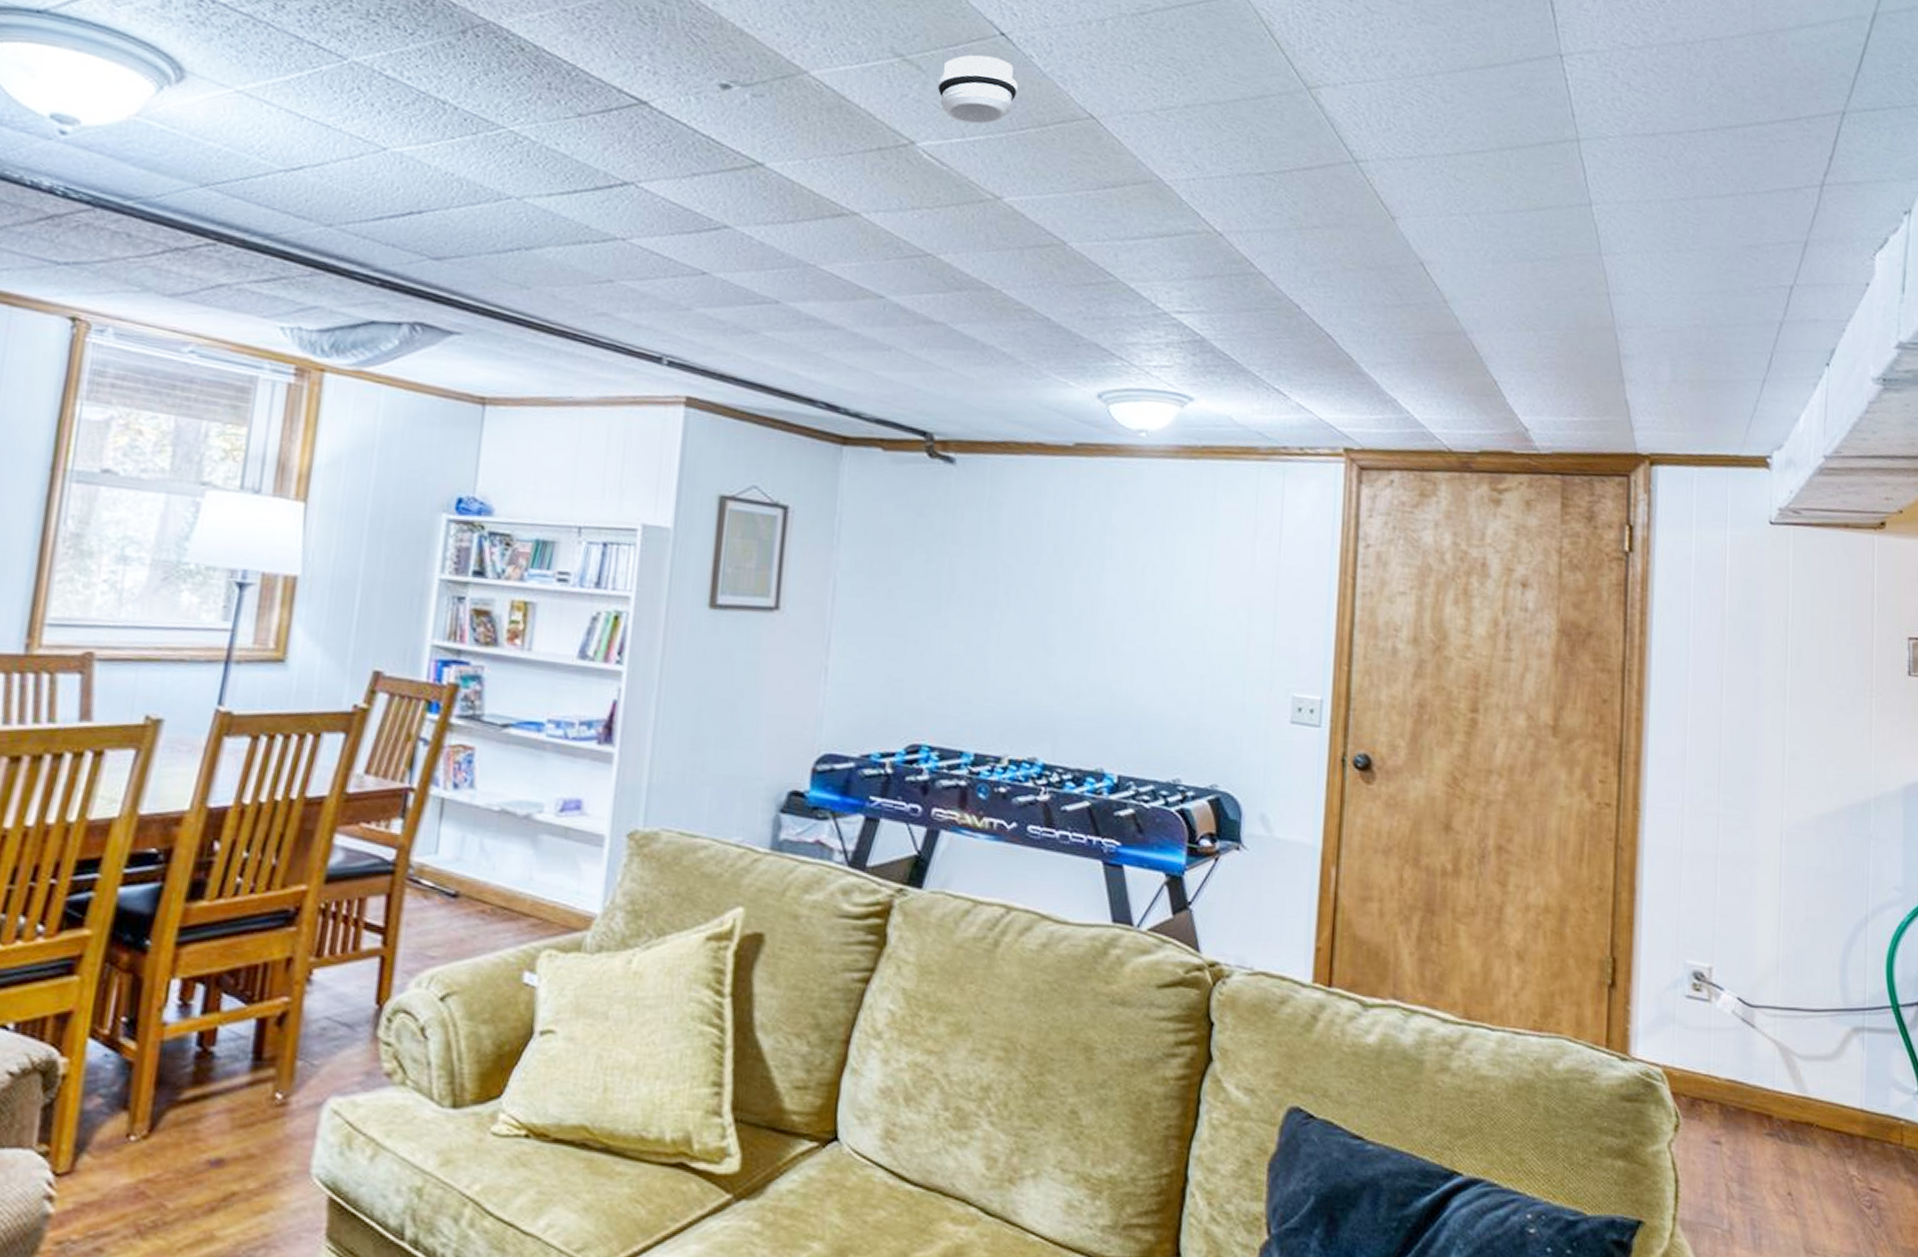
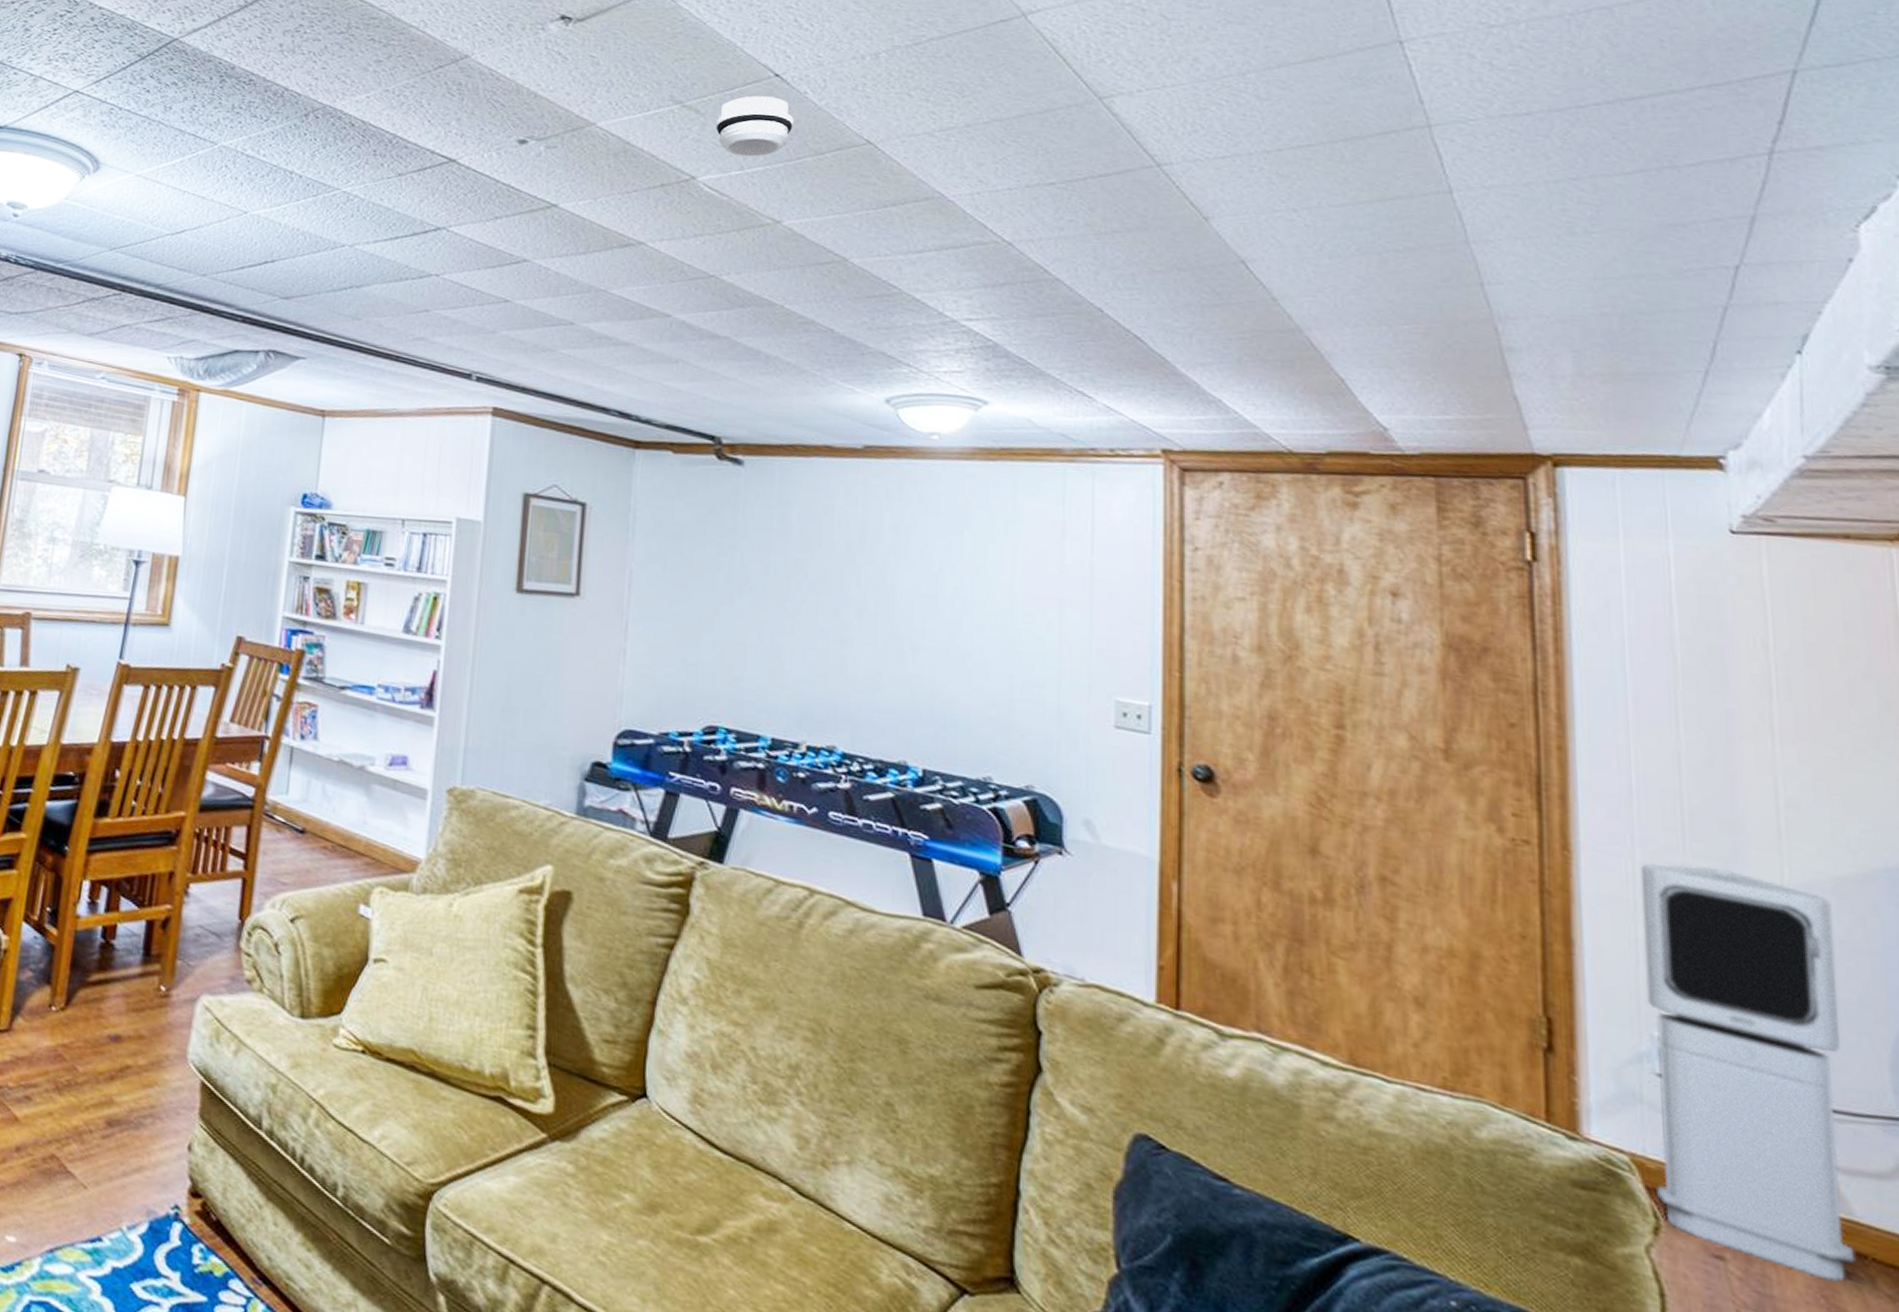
air purifier: none [1679,814,1812,1148] -> present [1640,863,1855,1282]

